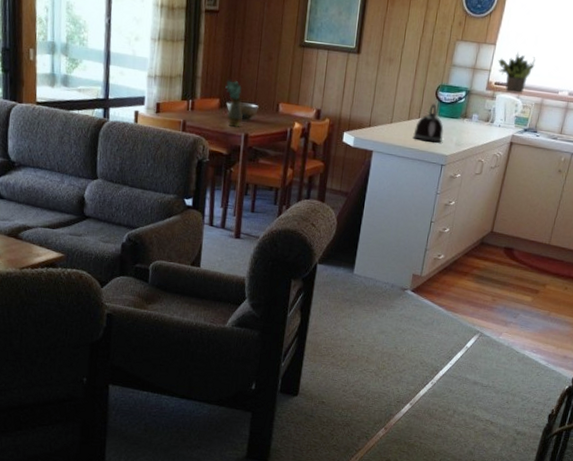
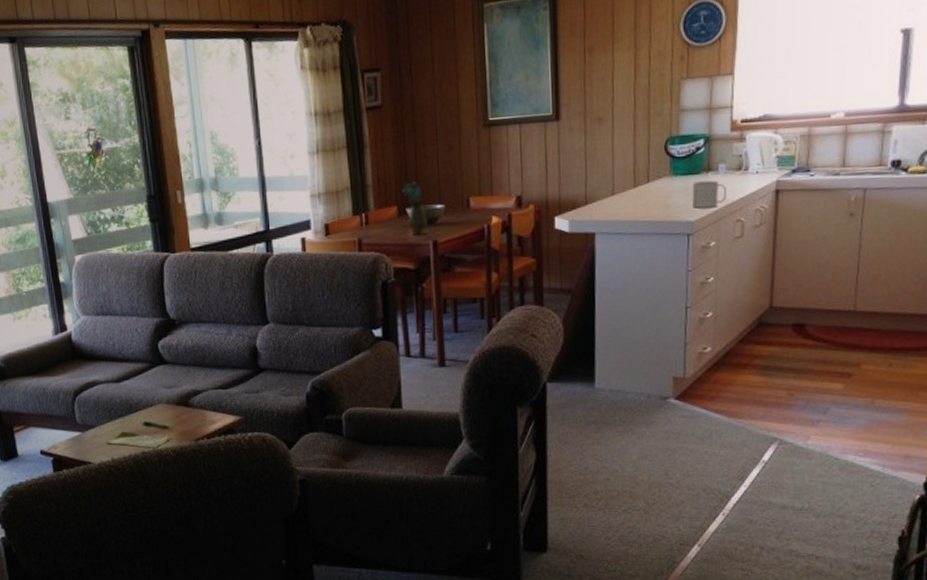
kettle: present [413,103,444,144] -> none [644,160,683,211]
mug: none [449,124,476,147] -> present [692,180,727,208]
potted plant: present [498,53,536,94] -> none [740,78,792,129]

